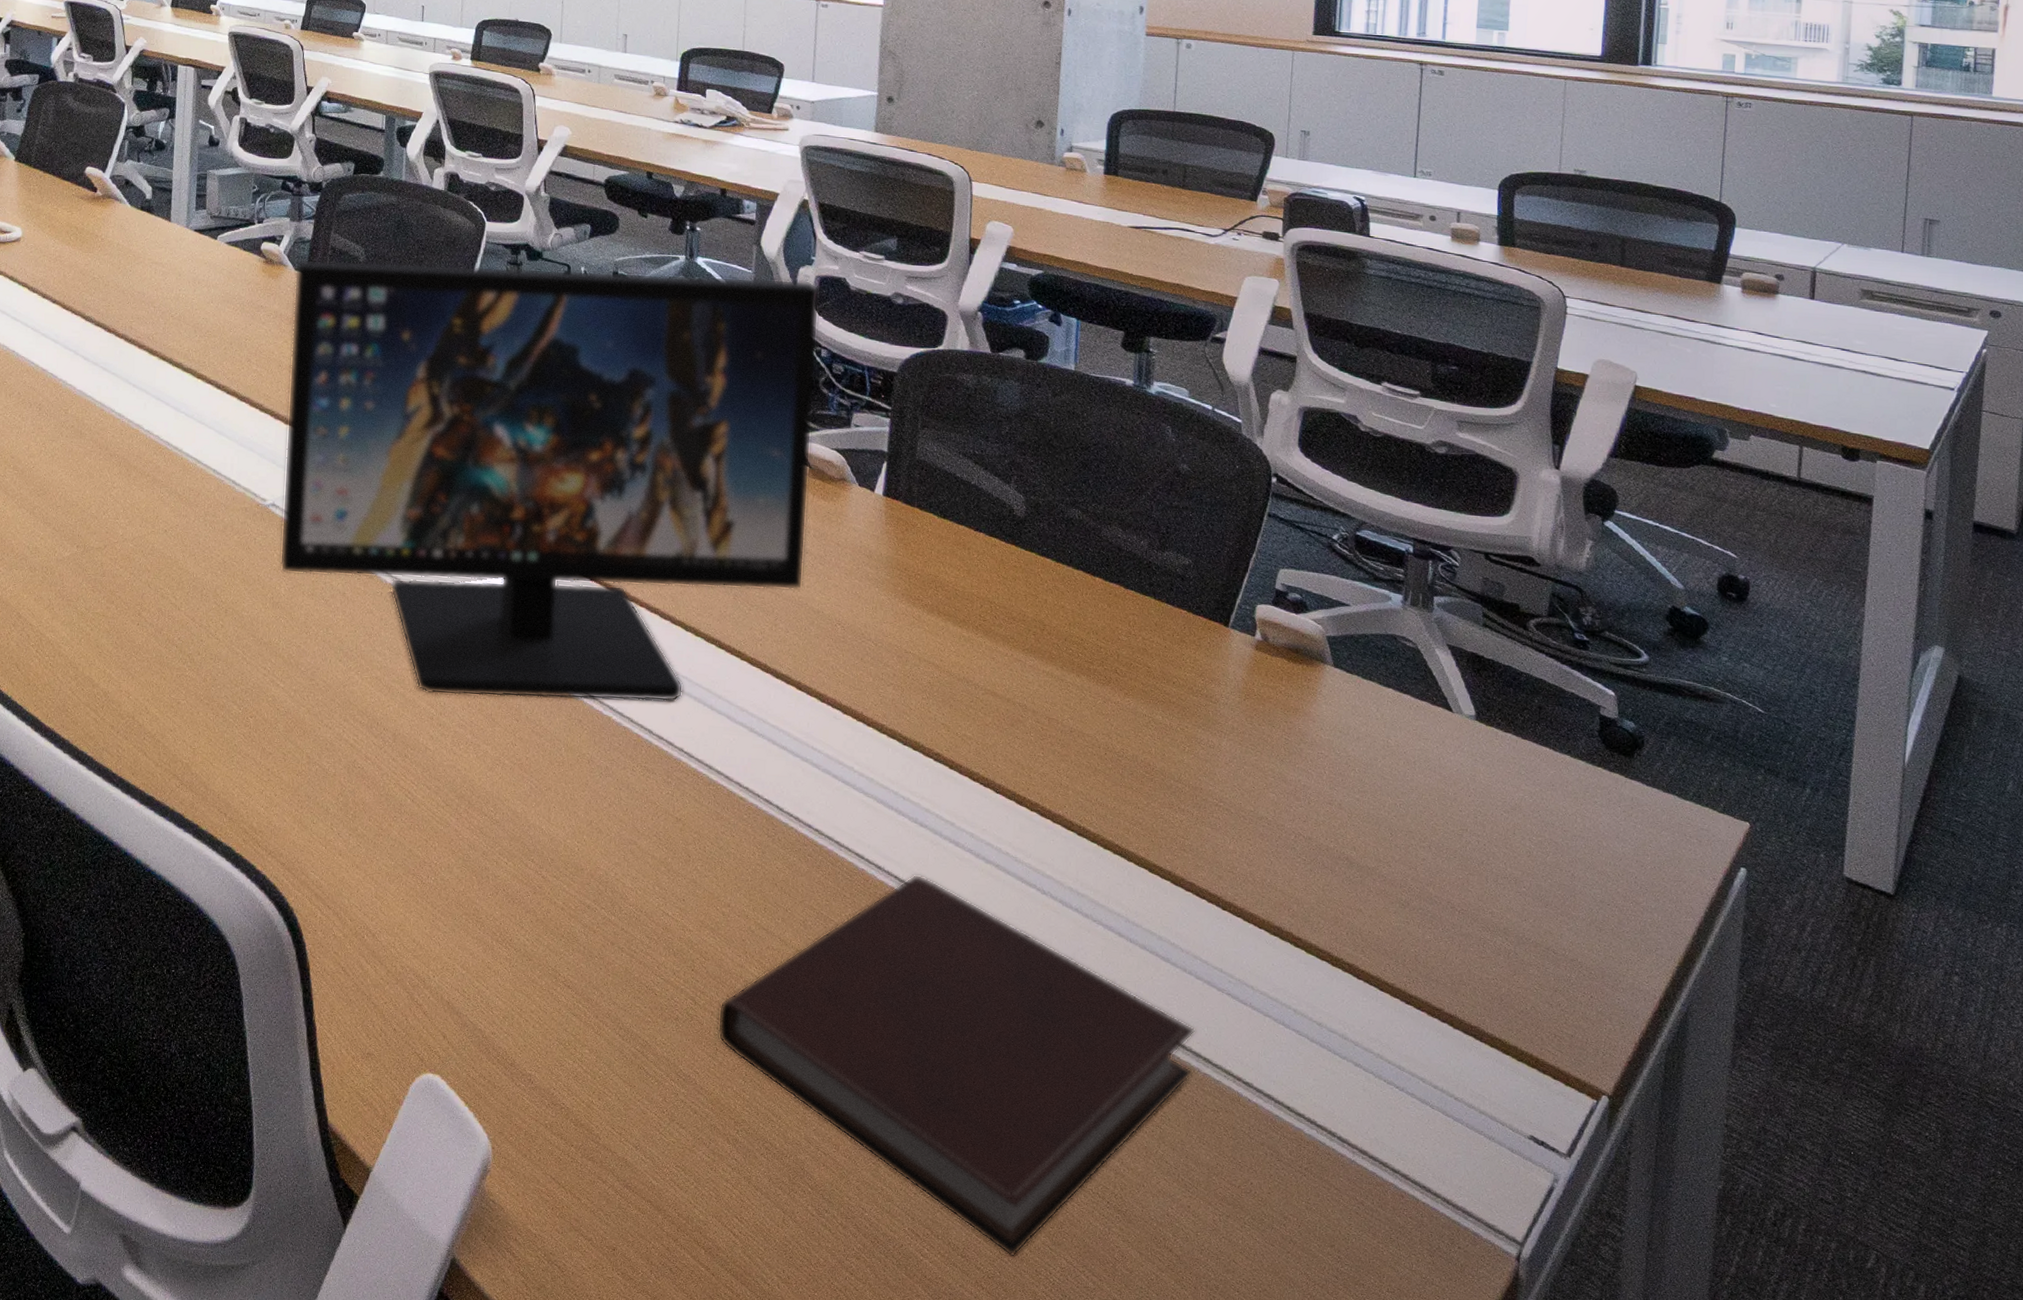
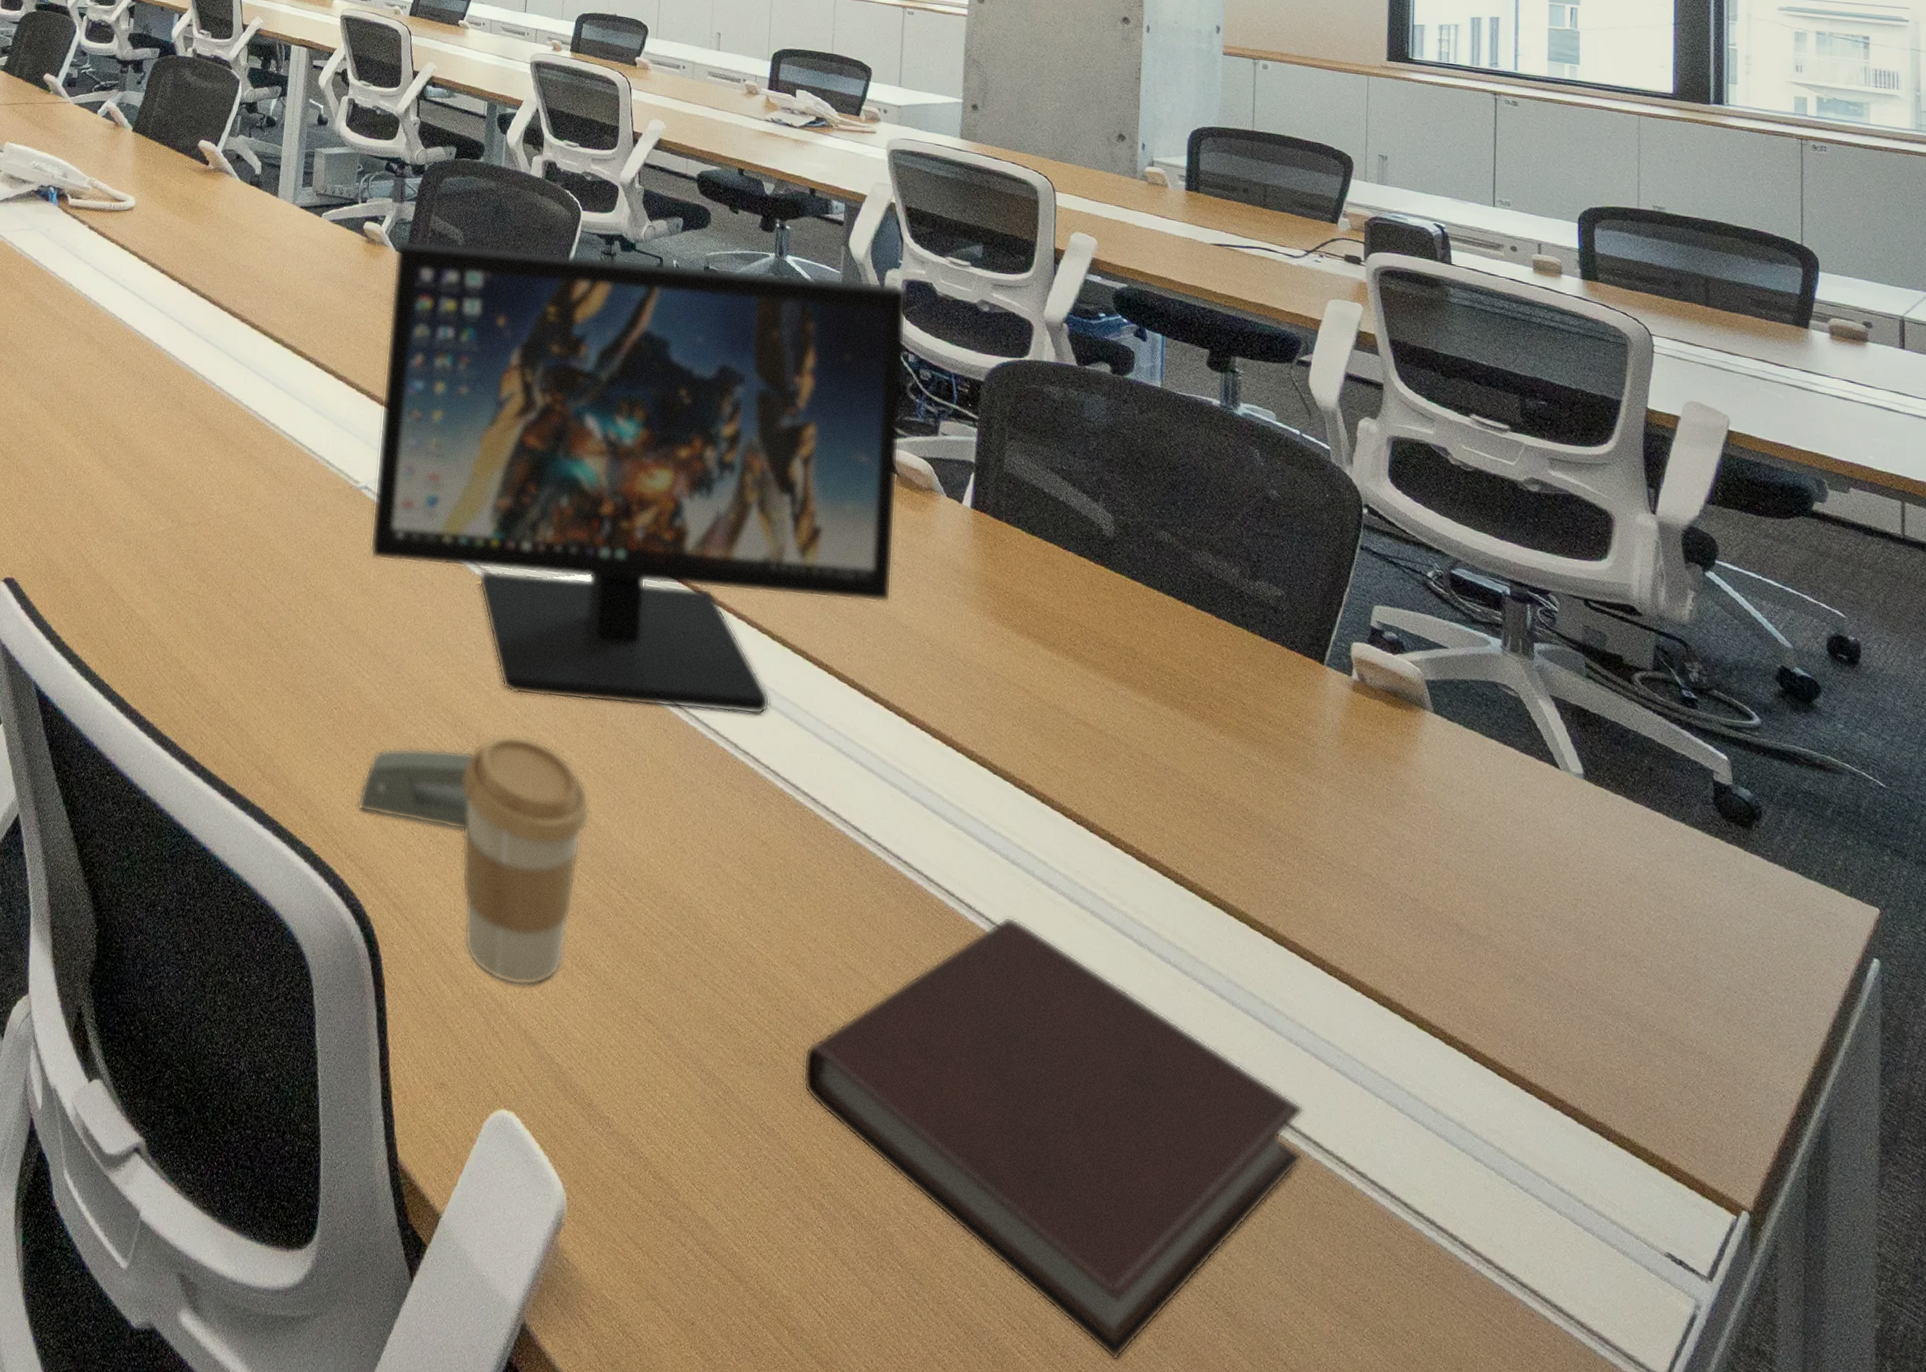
stapler: none [276,749,389,823] -> present [357,748,472,830]
coffee cup: none [380,732,507,962] -> present [461,734,591,986]

